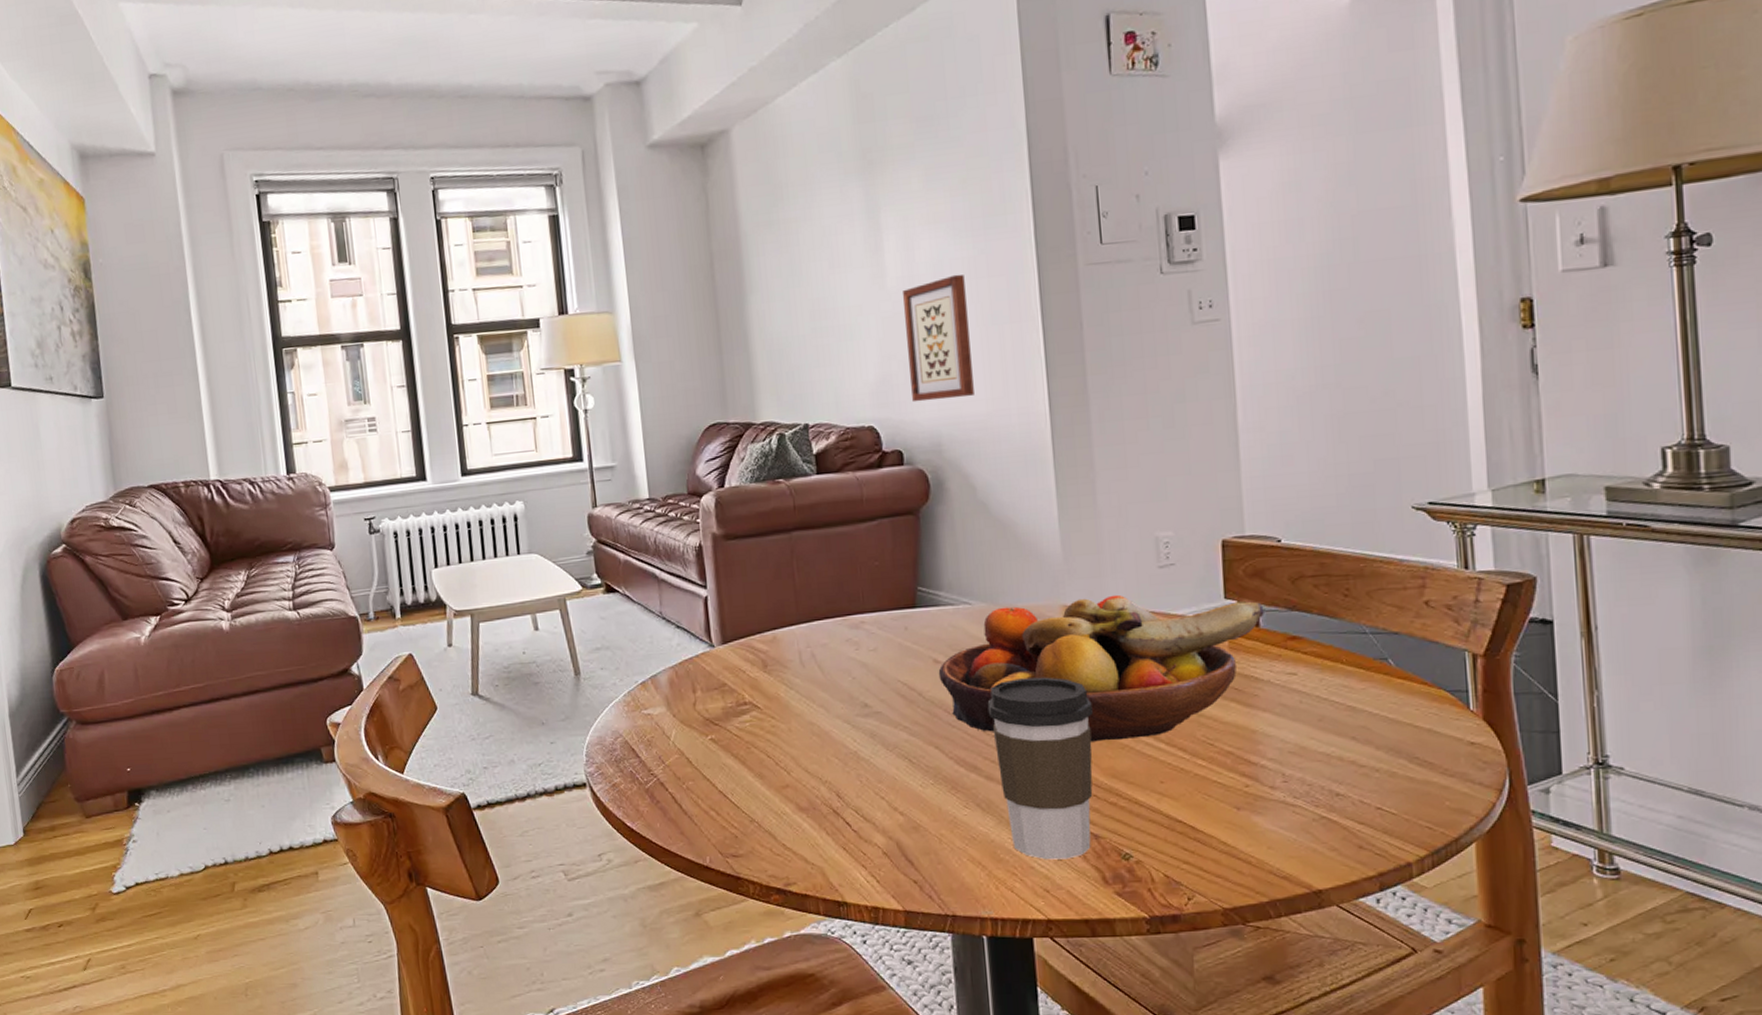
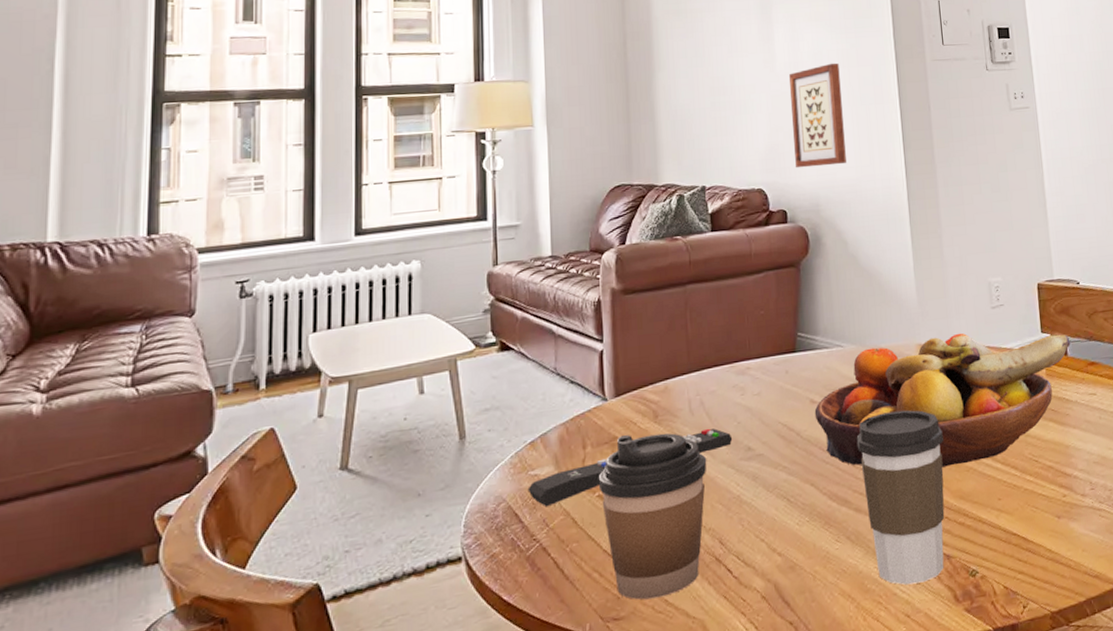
remote control: none [642,681,848,746] -> present [527,428,733,507]
coffee cup: none [709,682,821,842] -> present [598,433,707,600]

